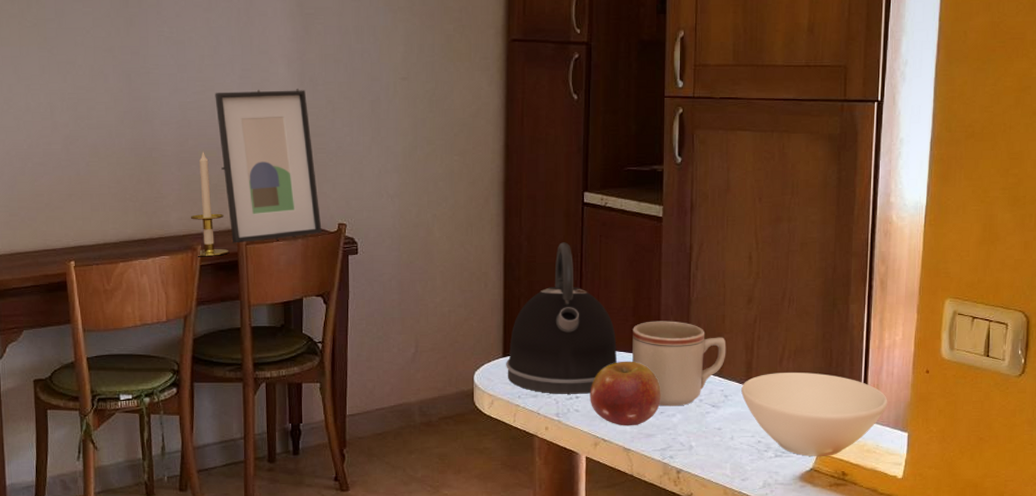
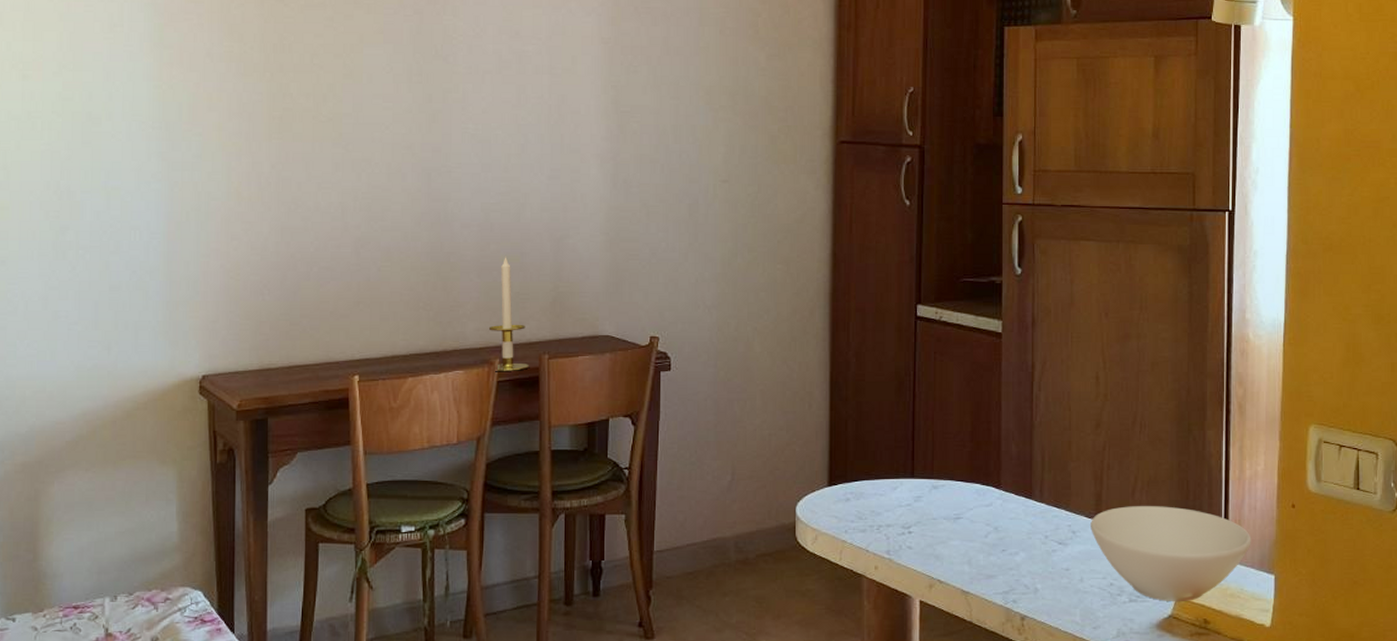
picture frame: present [215,89,322,243] -> none [520,190,632,357]
kettle: present [506,242,617,394] -> none [831,359,953,529]
fruit: present [590,361,661,426] -> none [924,491,1002,566]
mug: present [632,321,727,406] -> none [971,447,1073,543]

